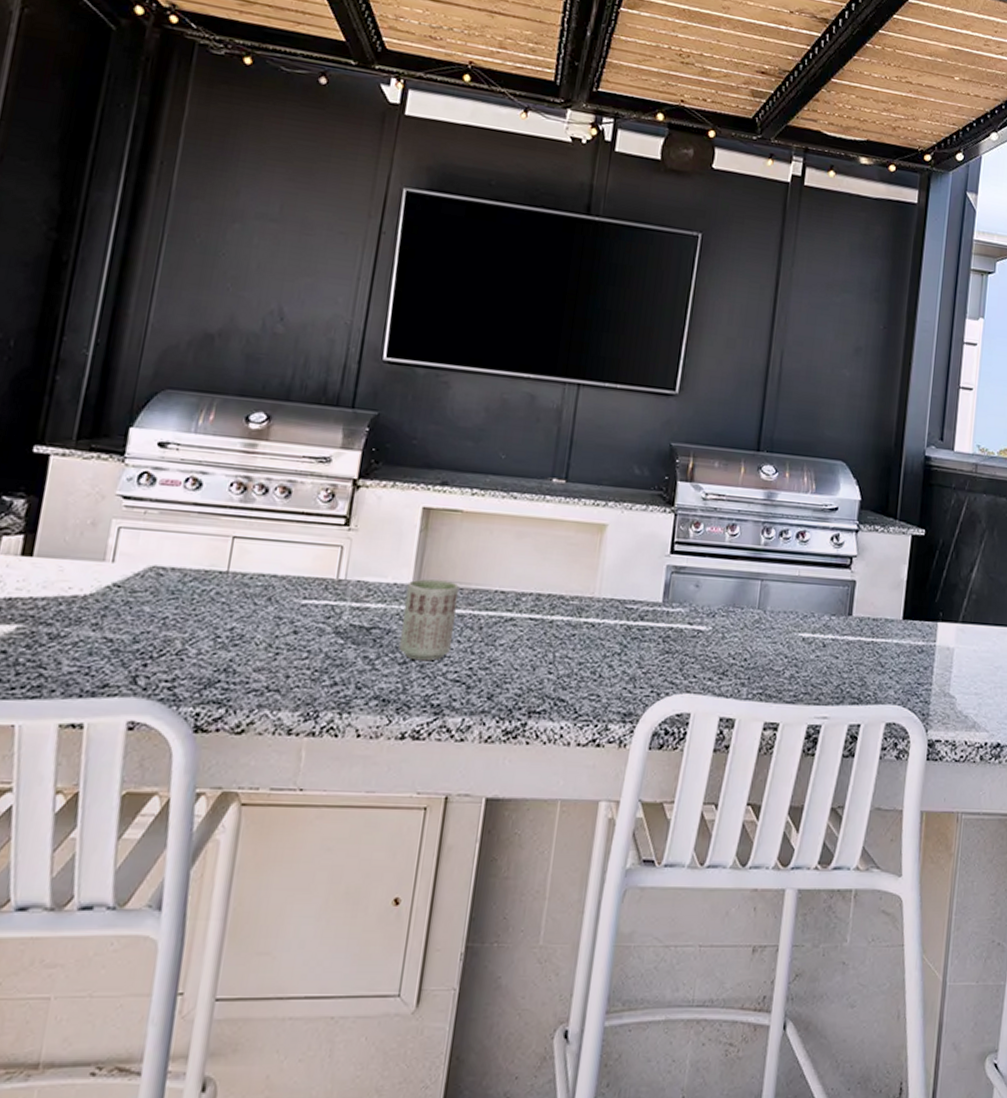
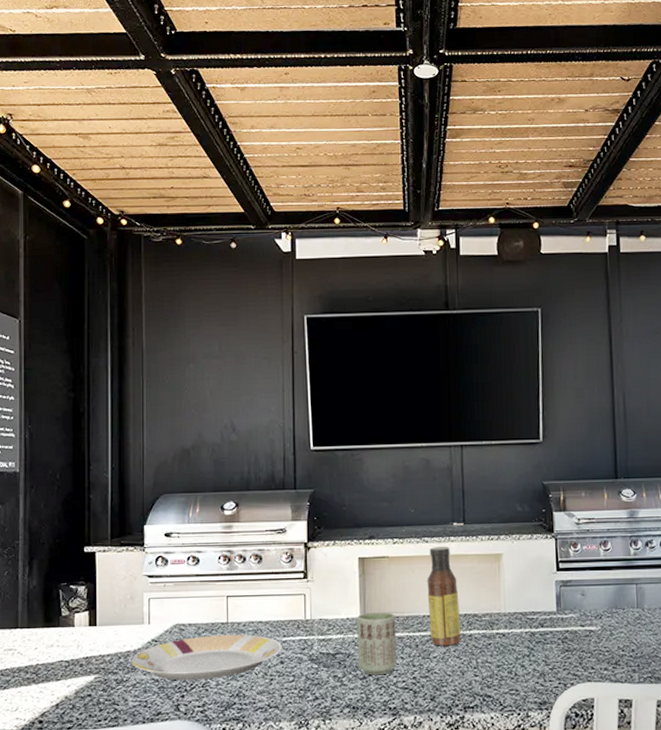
plate: none [77,586,299,646] -> present [132,634,282,681]
sauce bottle: none [499,506,546,633] -> present [427,547,461,646]

